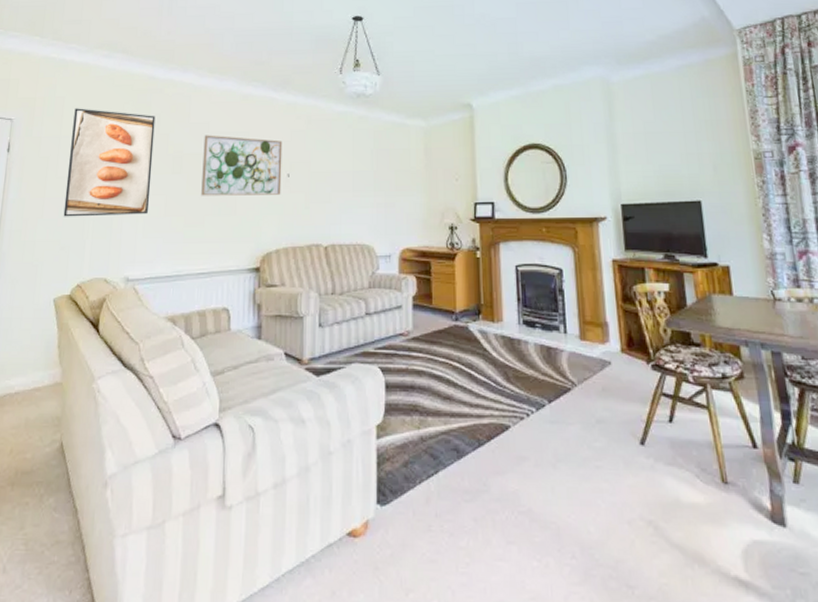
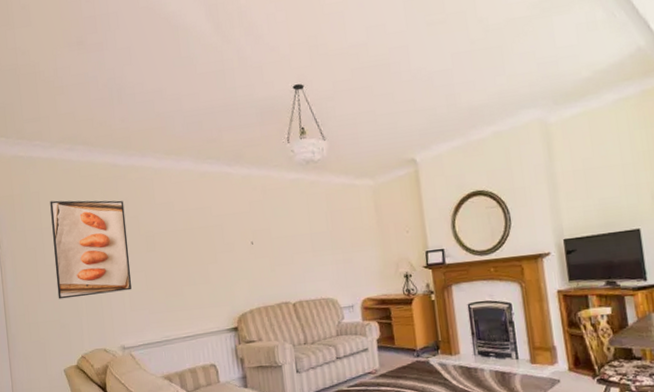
wall art: present [201,135,283,196] -> none [170,212,248,269]

